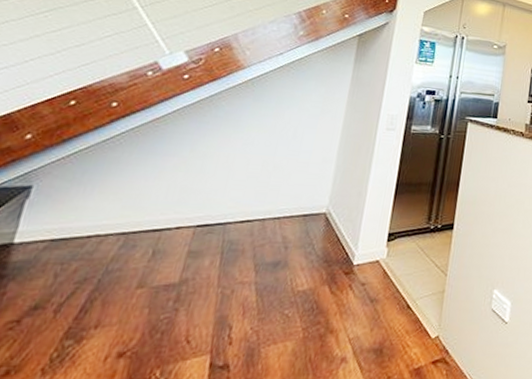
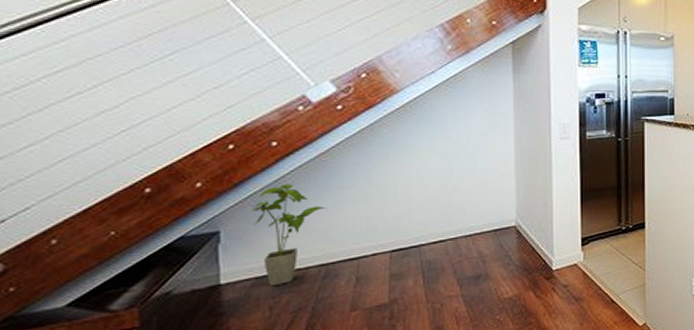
house plant: none [62,145,146,252] -> present [252,184,327,287]

